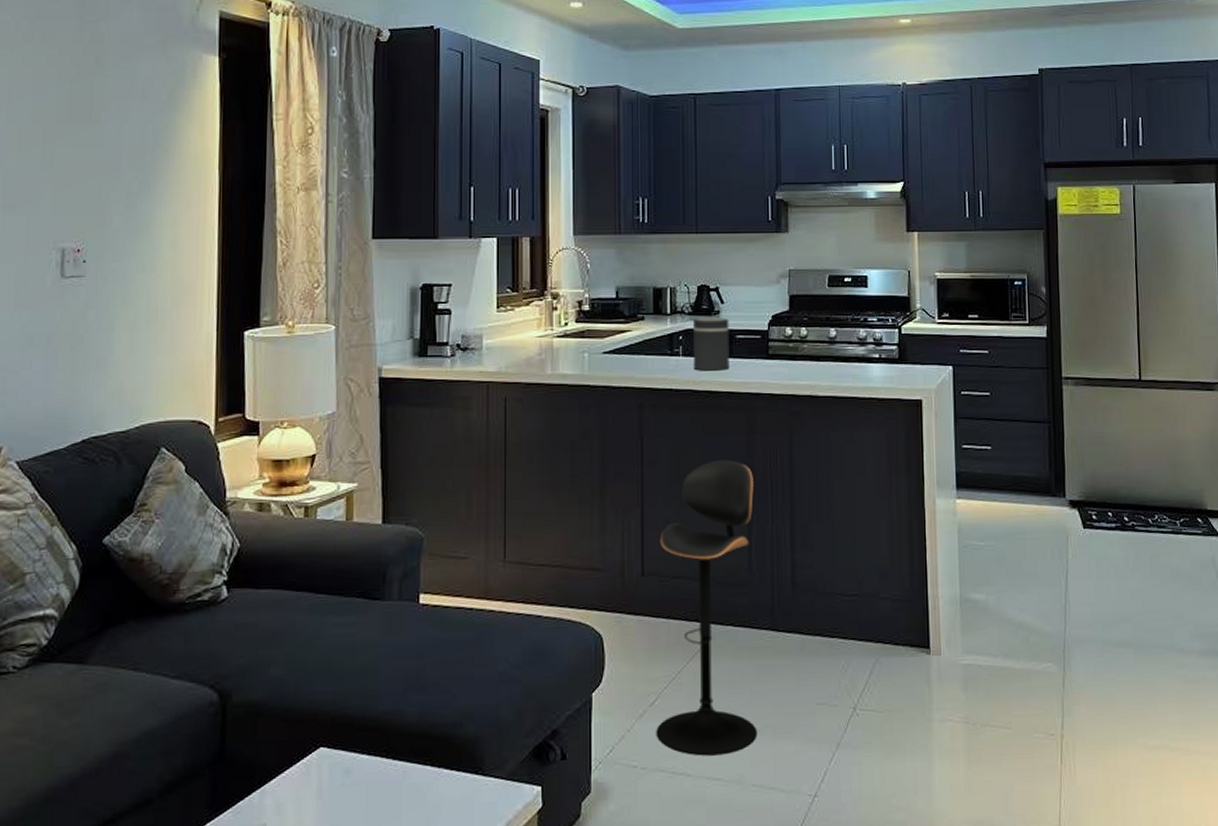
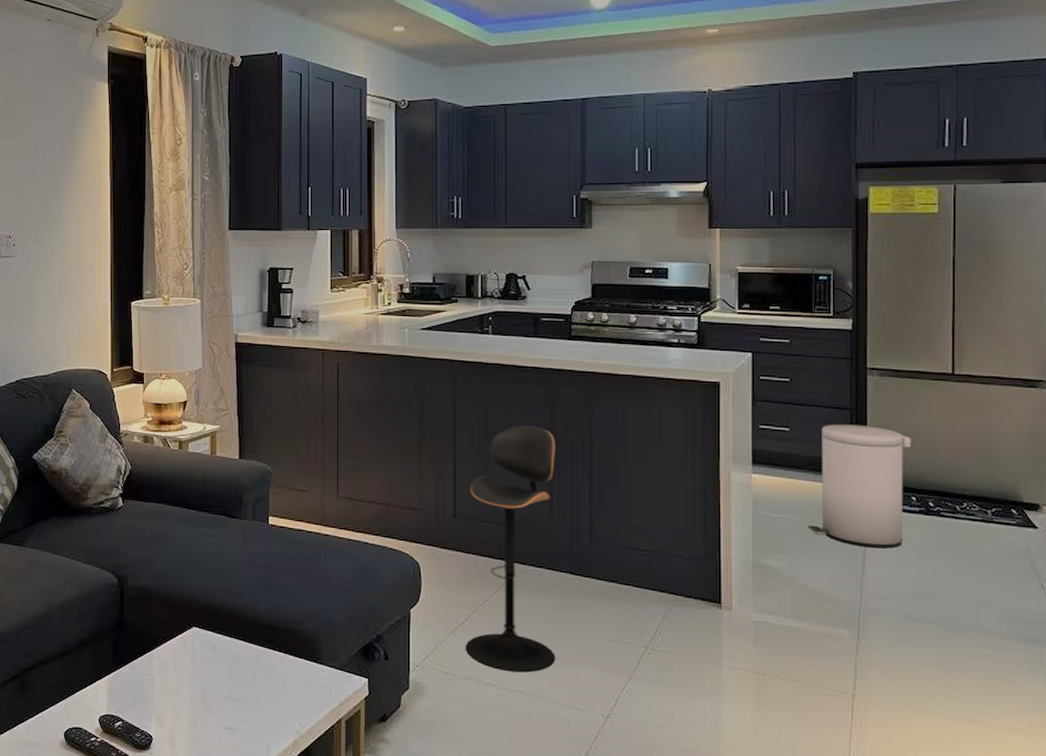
cylinder: present [694,317,730,371] -> none [502,302,535,348]
pedal bin: none [1012,438,1106,571] -> present [807,424,911,549]

